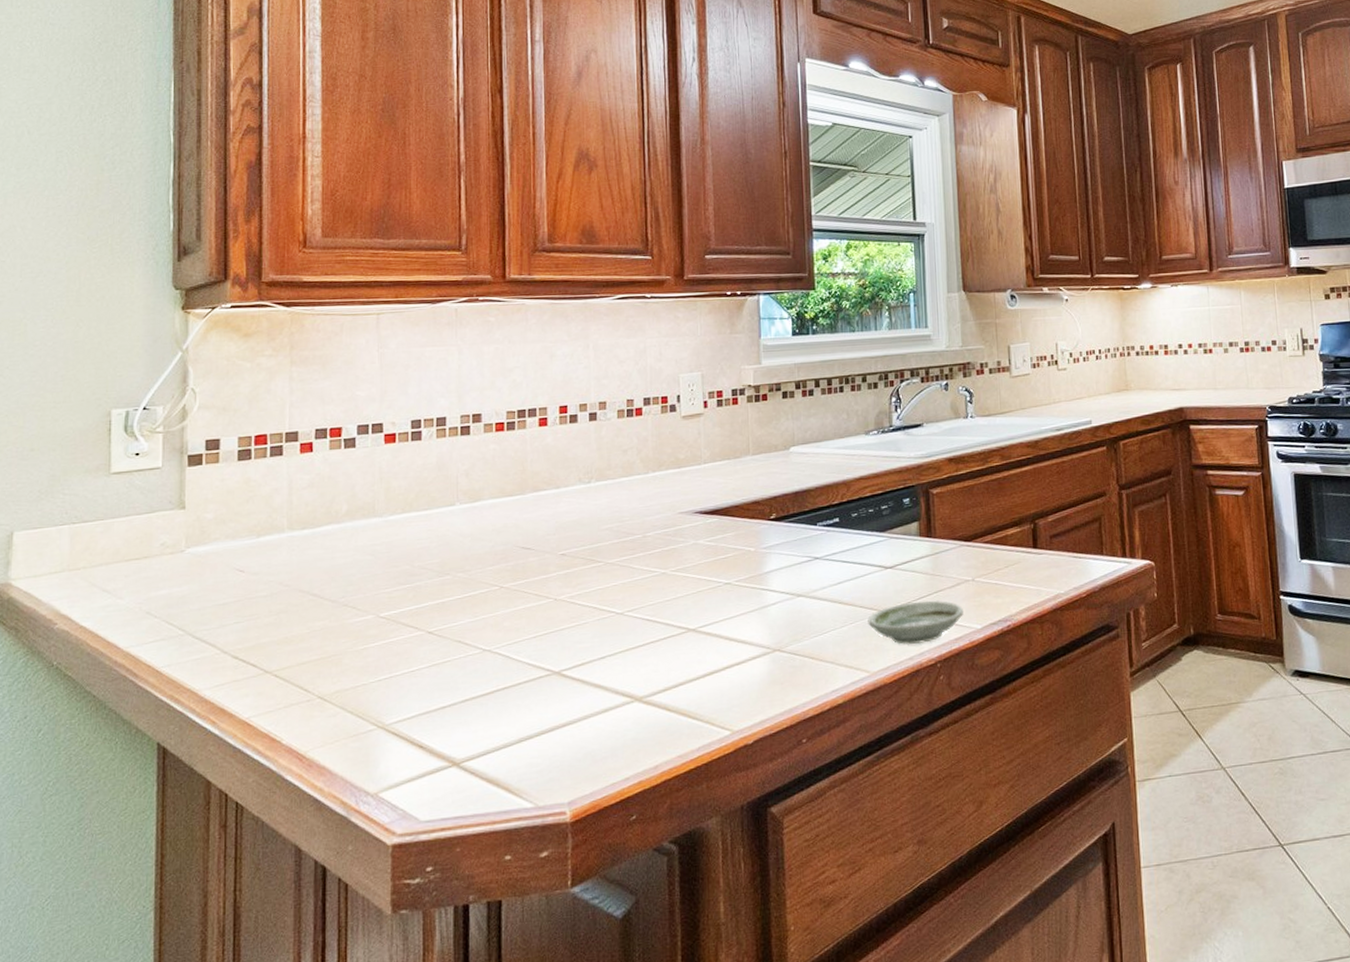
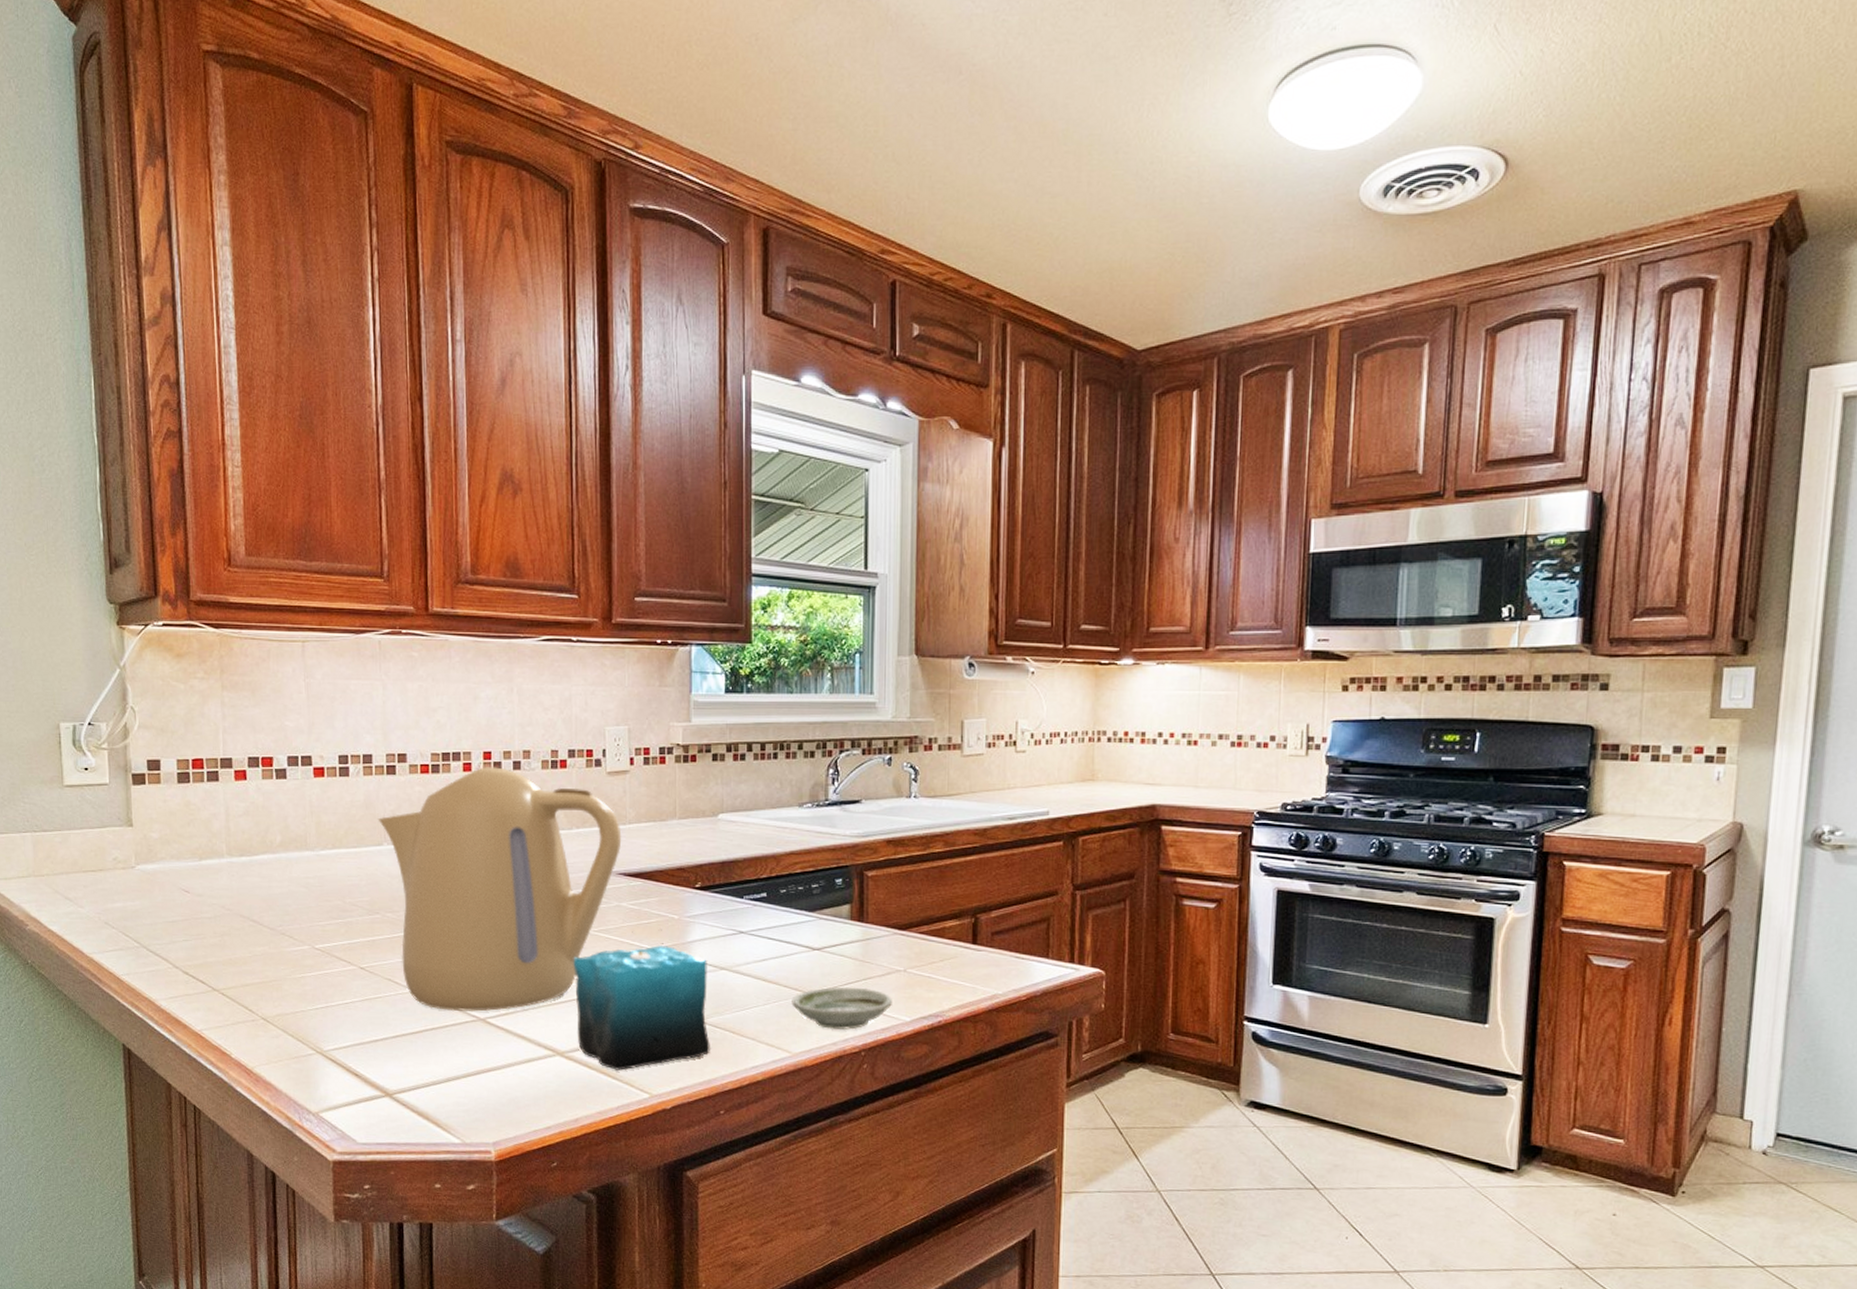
kettle: none [450,419,697,667] -> present [377,767,622,1012]
candle: none [651,563,790,710] -> present [573,930,710,1071]

